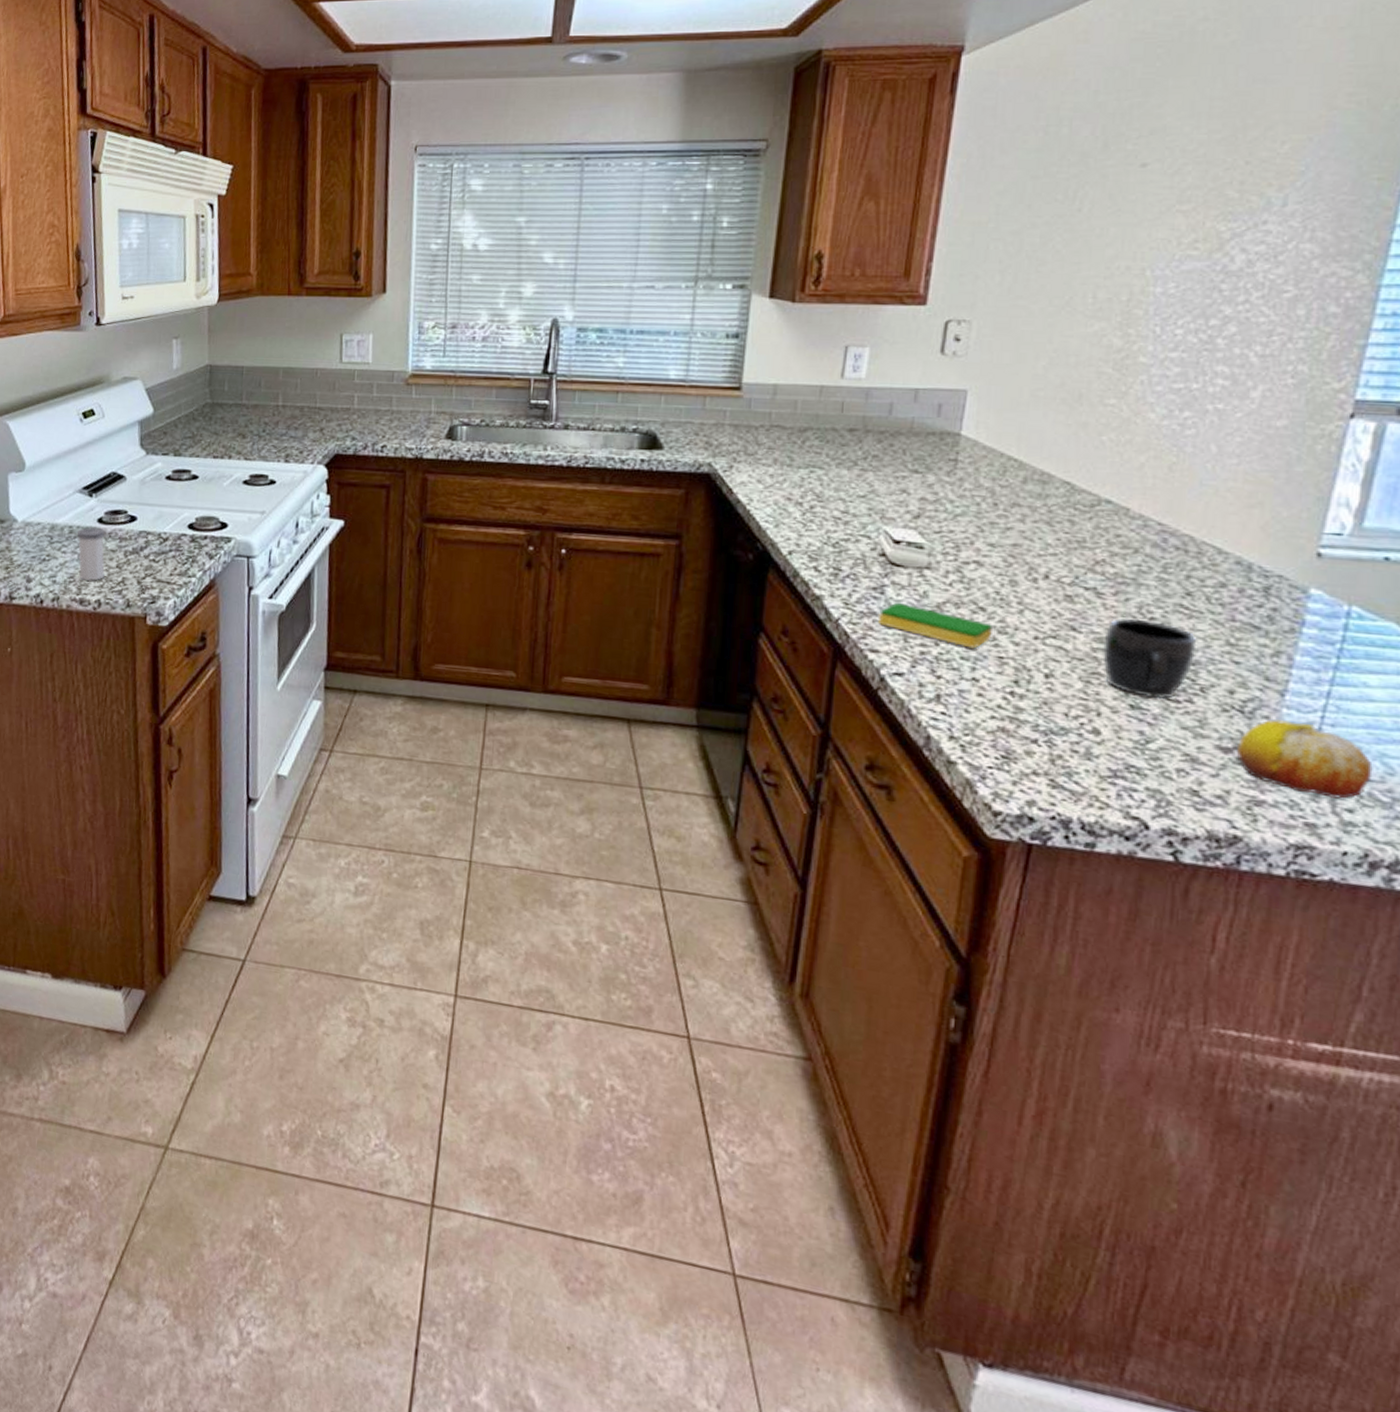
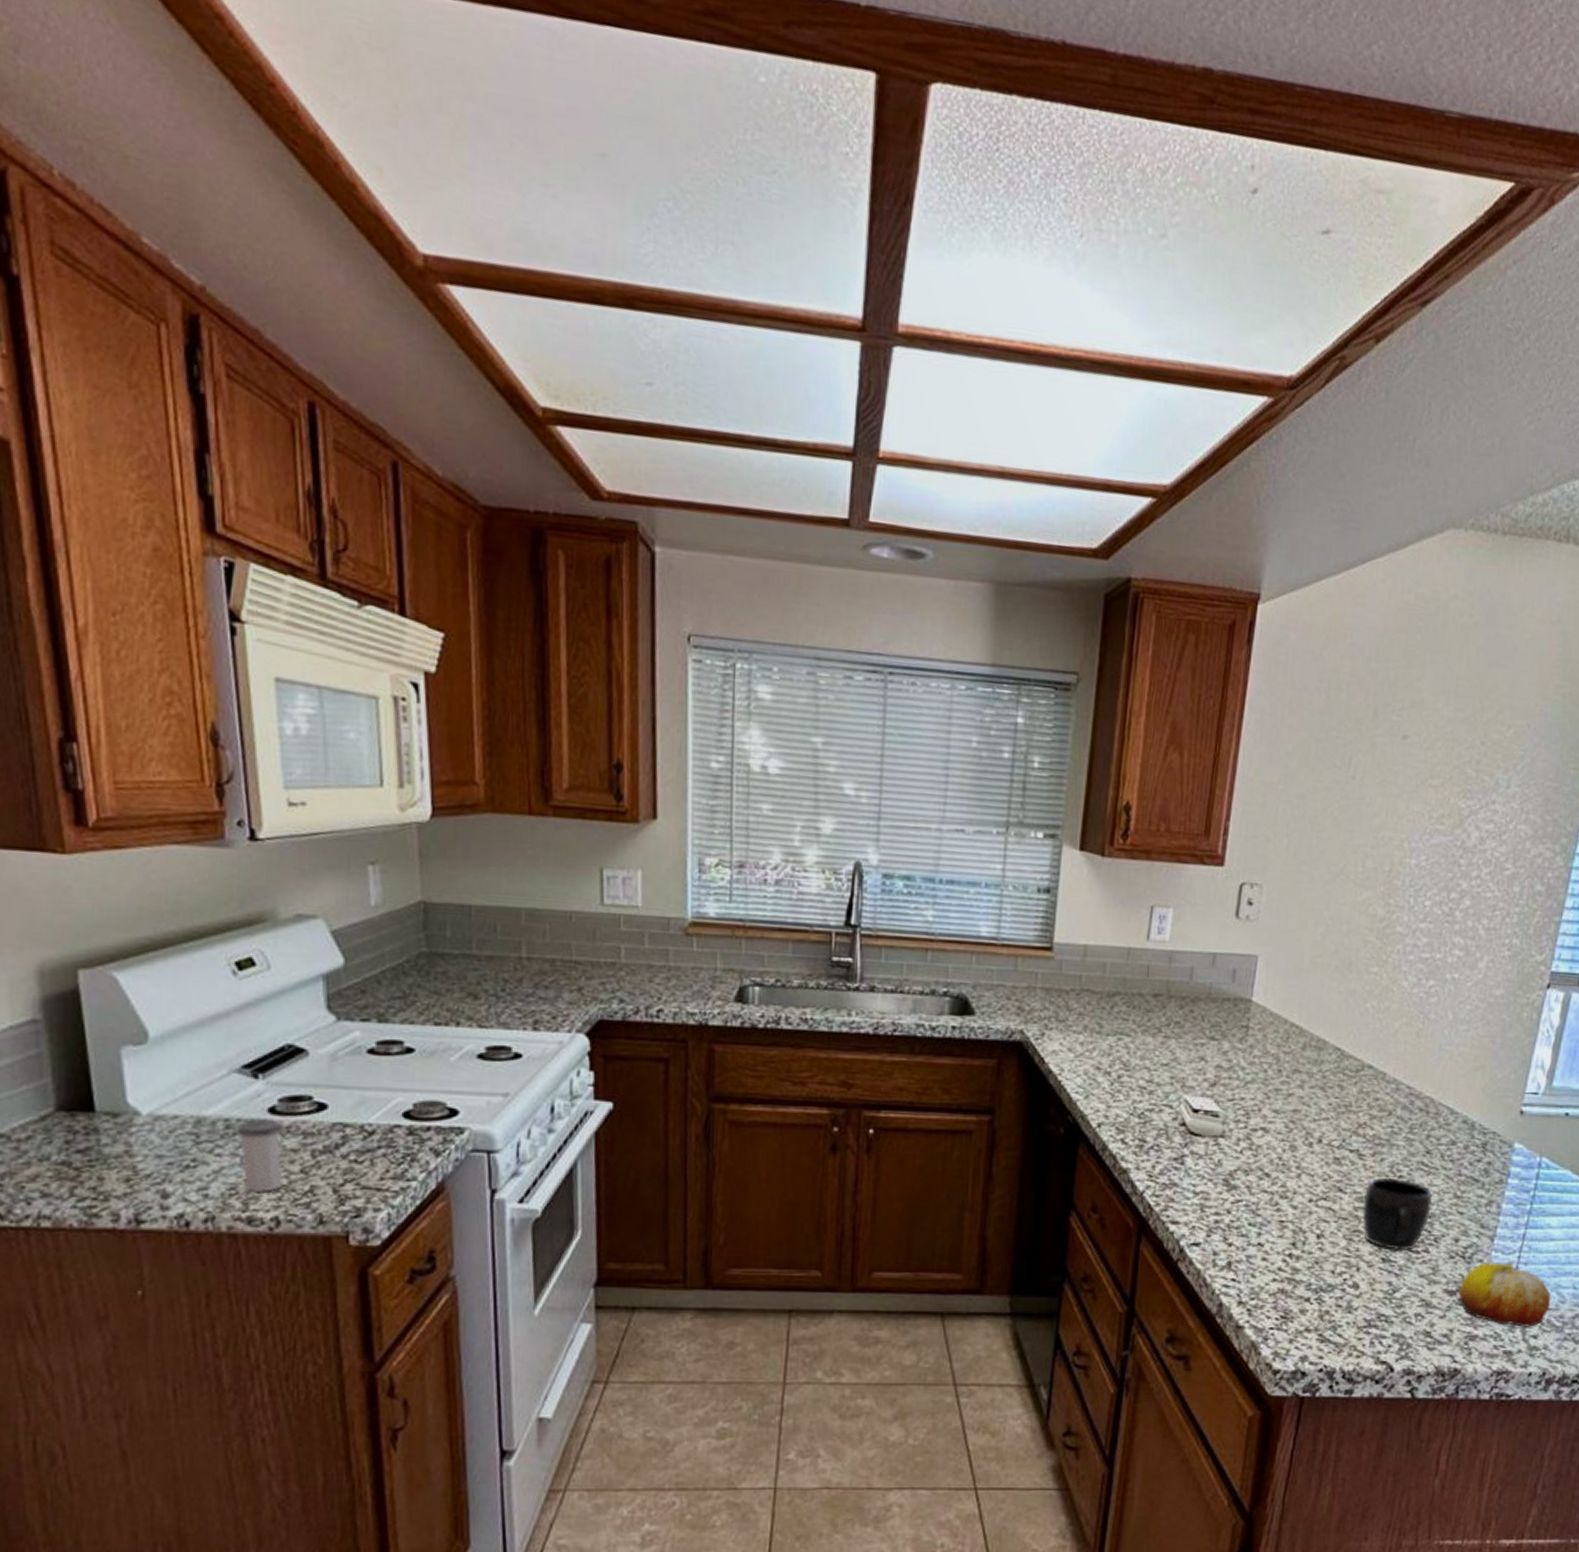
dish sponge: present [879,602,992,649] -> none [1179,1172,1275,1214]

